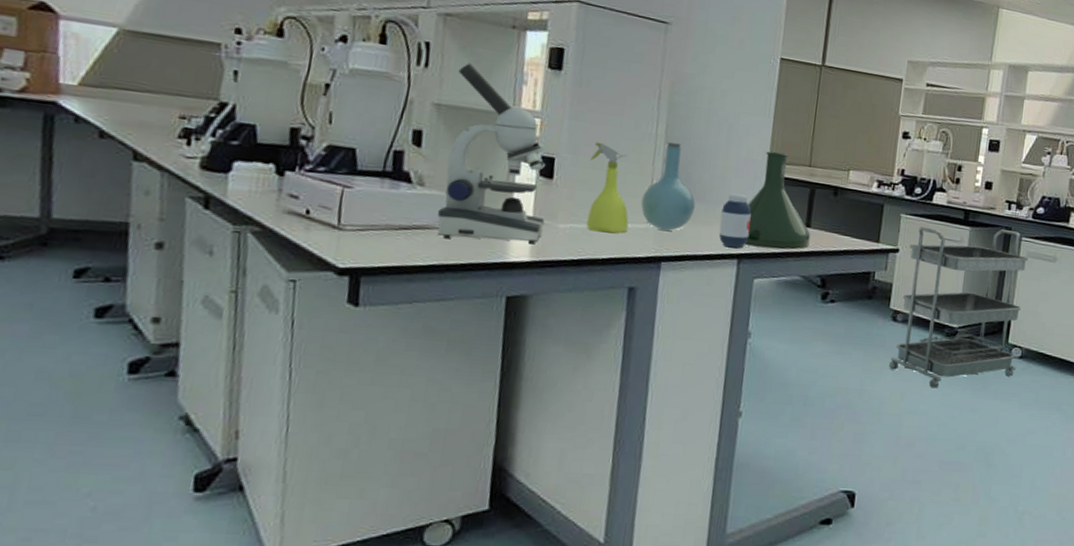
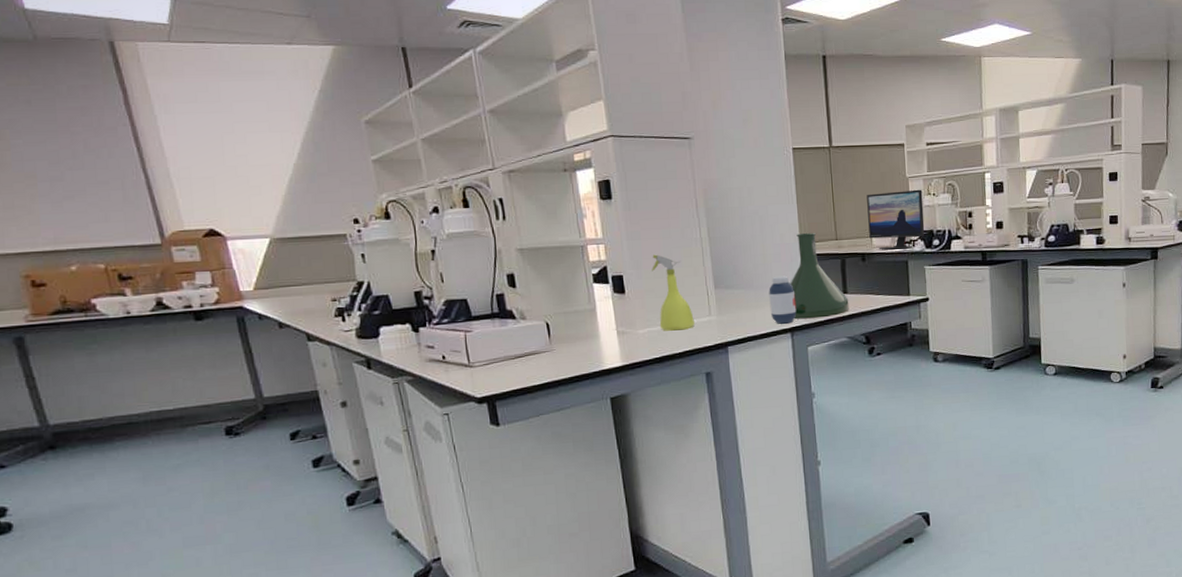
microscope: present [437,63,546,244] -> none [530,209,627,359]
bottle: present [640,142,695,232] -> none [700,242,746,320]
computer monitor: none [846,124,913,193] -> present [867,189,925,250]
utility cart: present [889,226,1029,388] -> none [937,262,1053,414]

